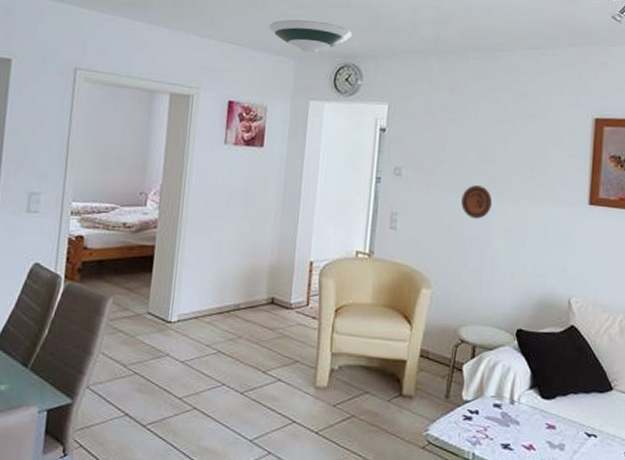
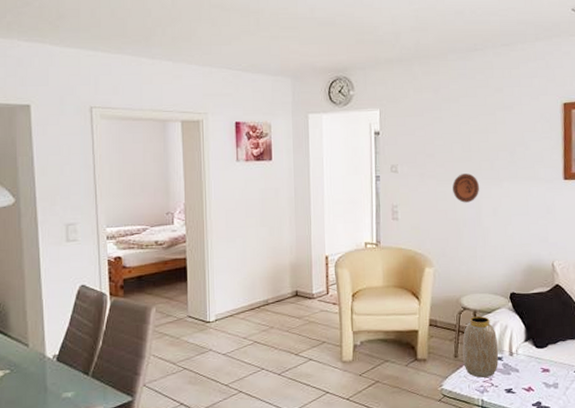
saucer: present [268,19,353,53] -> none [263,40,341,70]
vase: none [455,351,498,427] -> present [462,315,499,378]

